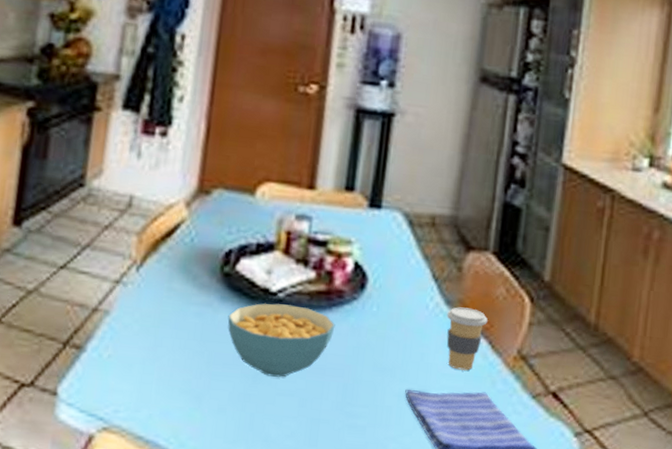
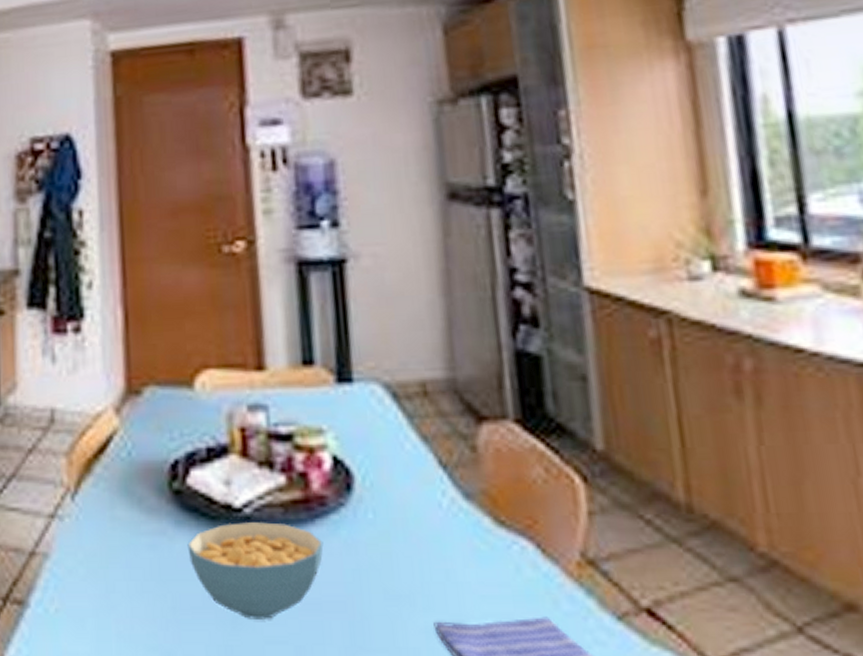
coffee cup: present [446,307,488,371] -> none [469,500,528,588]

